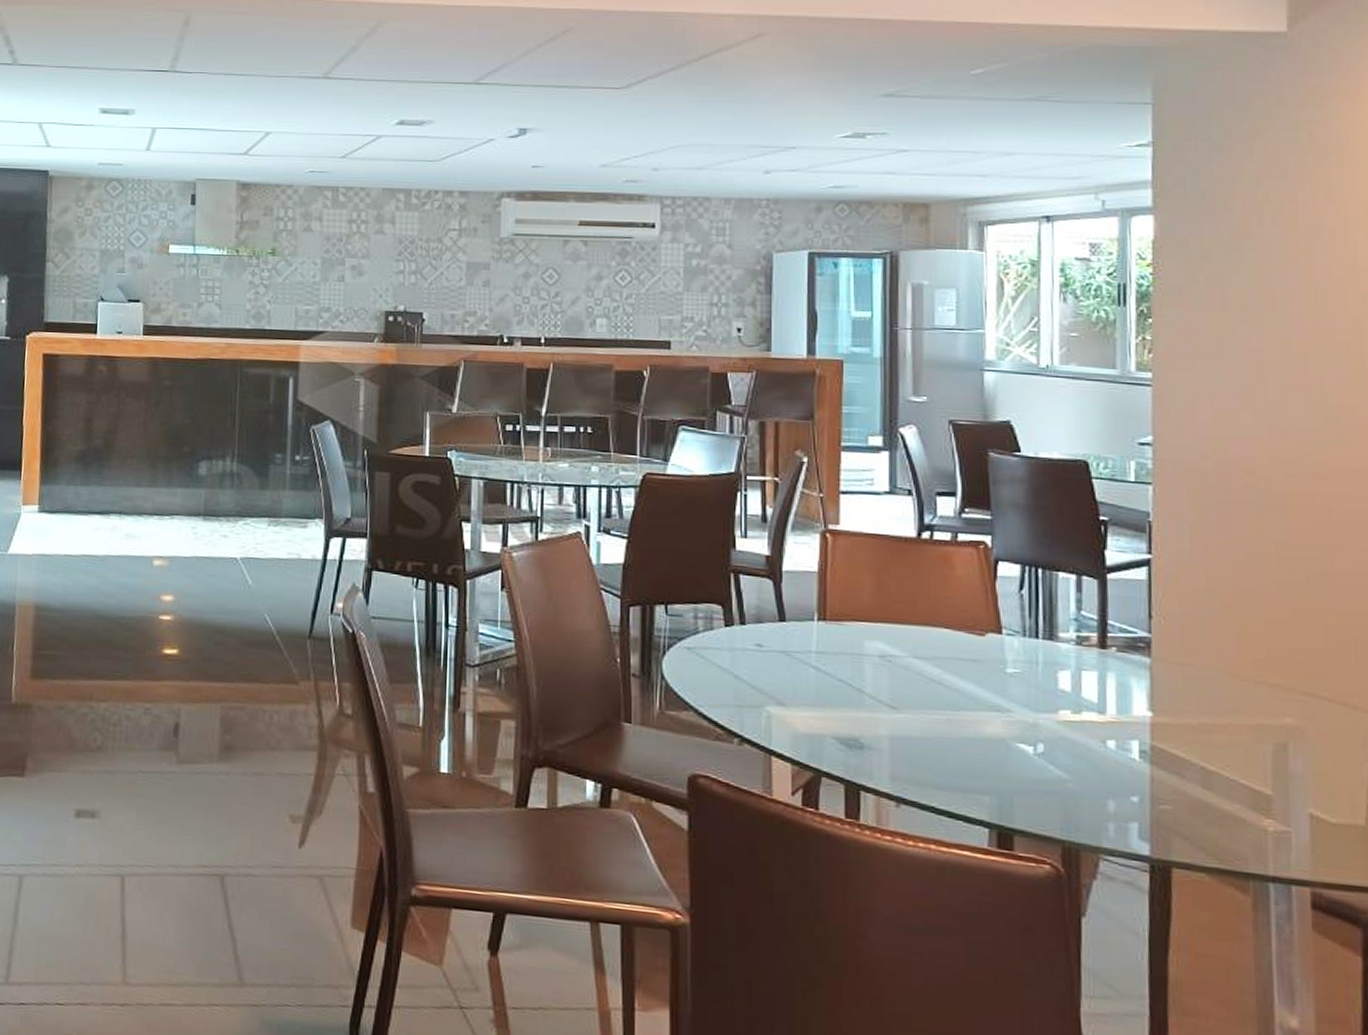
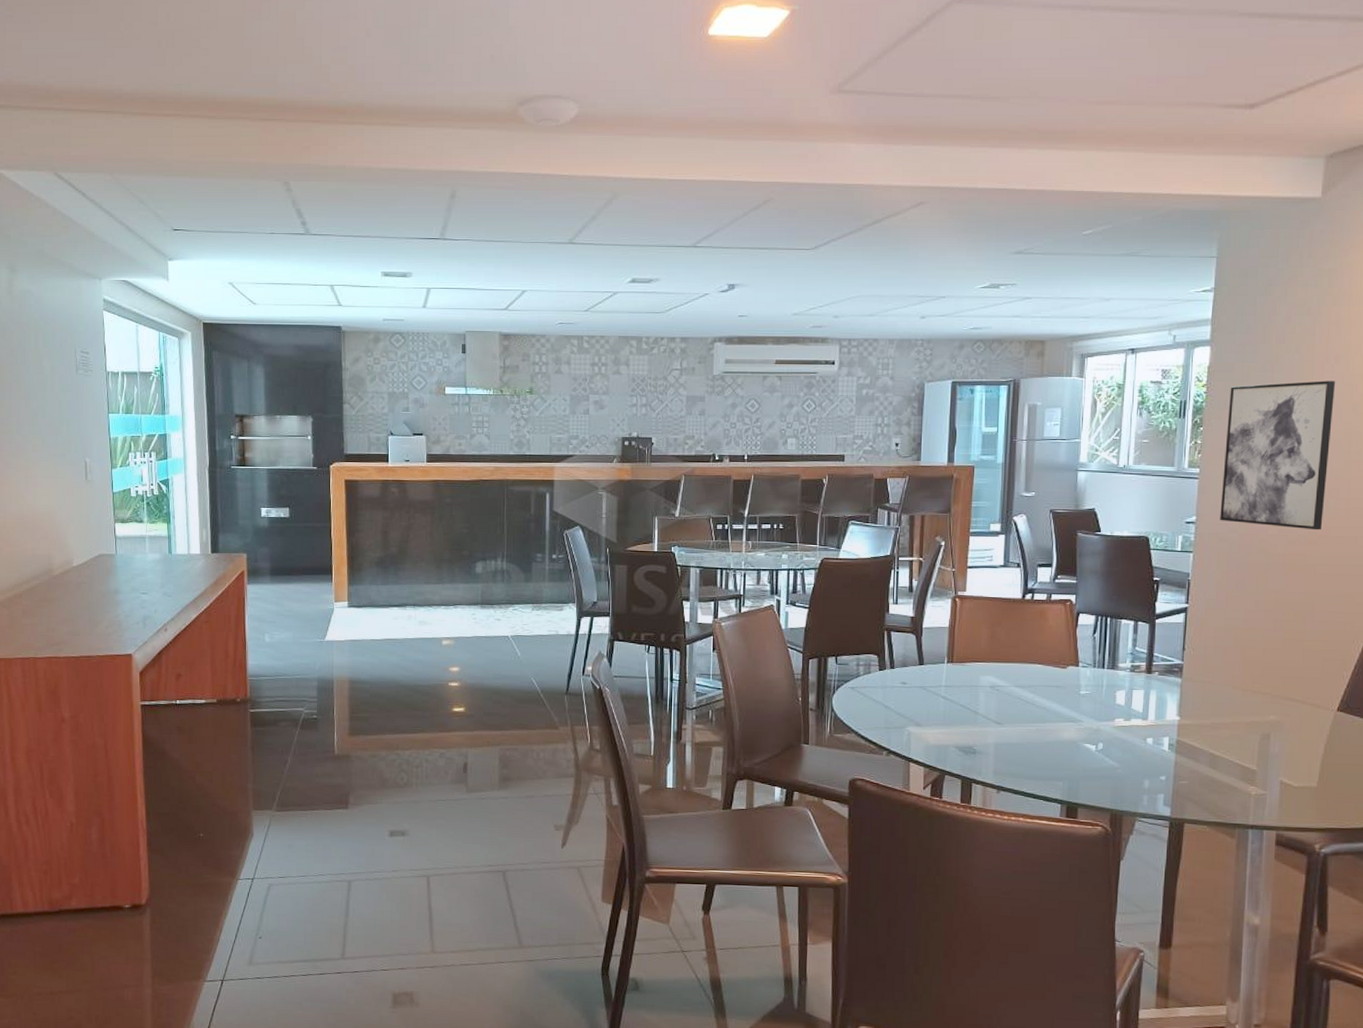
wall art: none [1185,262,1334,461] -> present [1220,380,1336,531]

